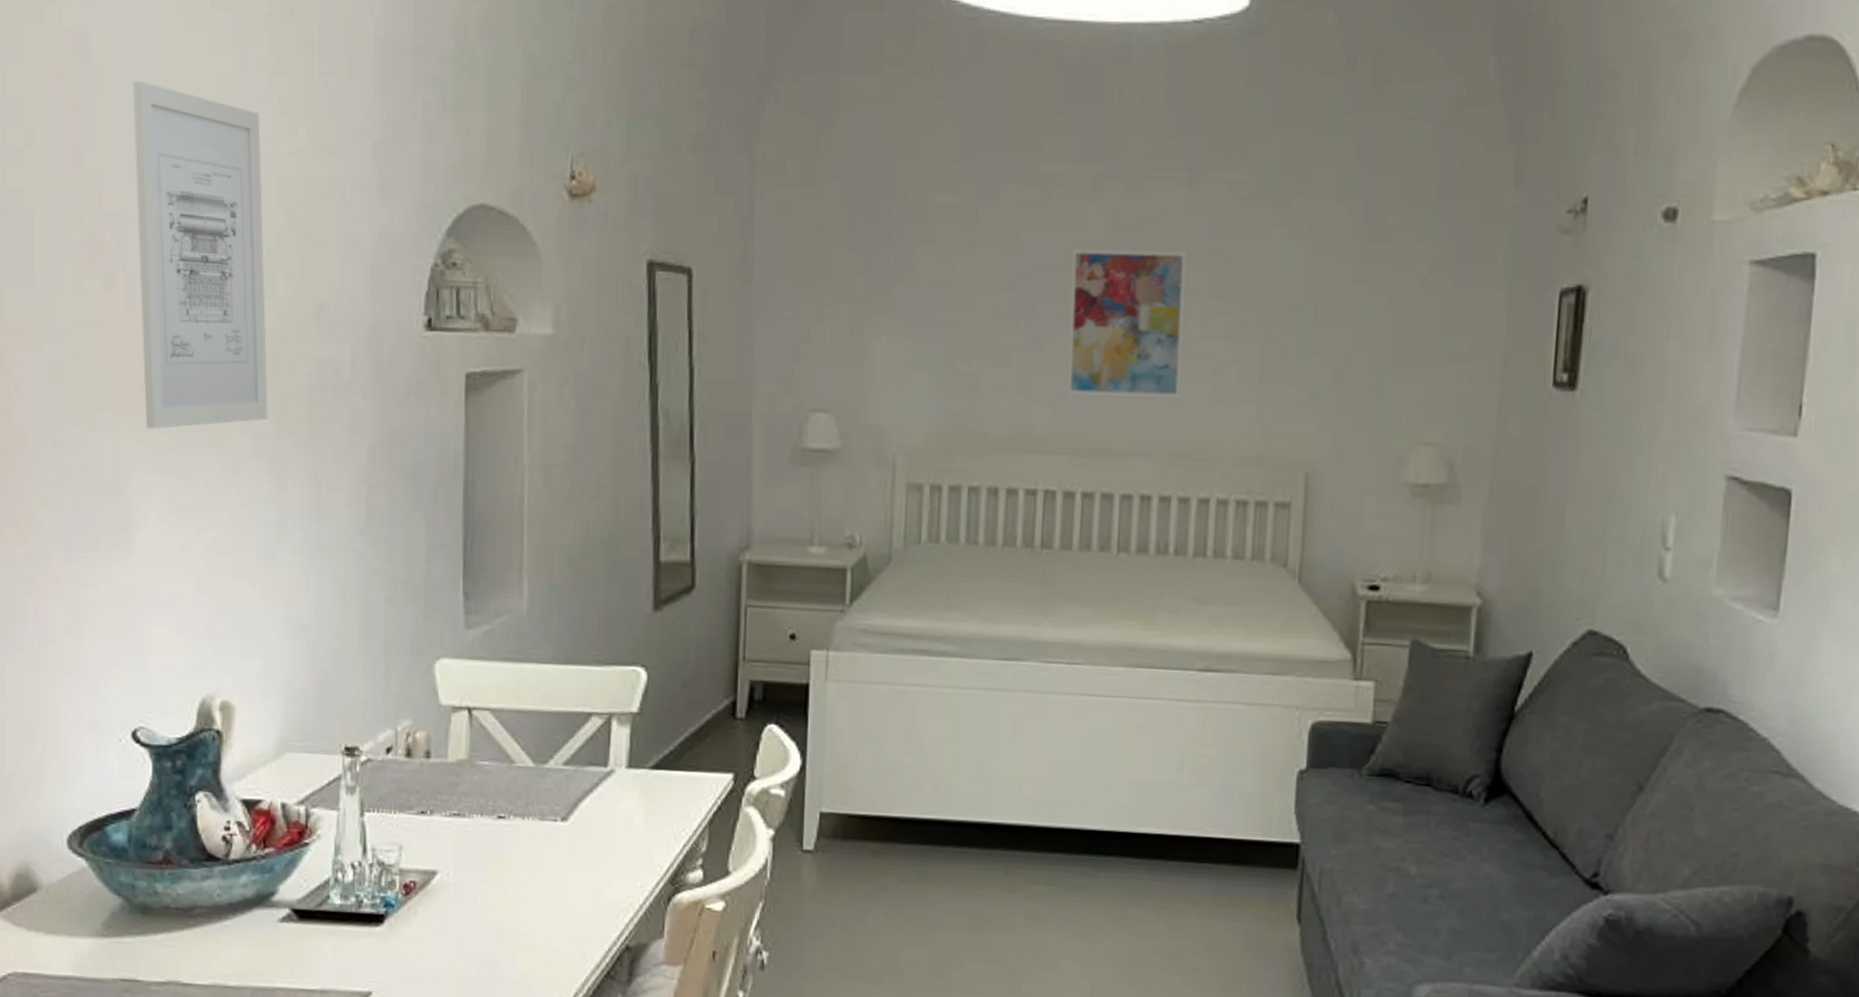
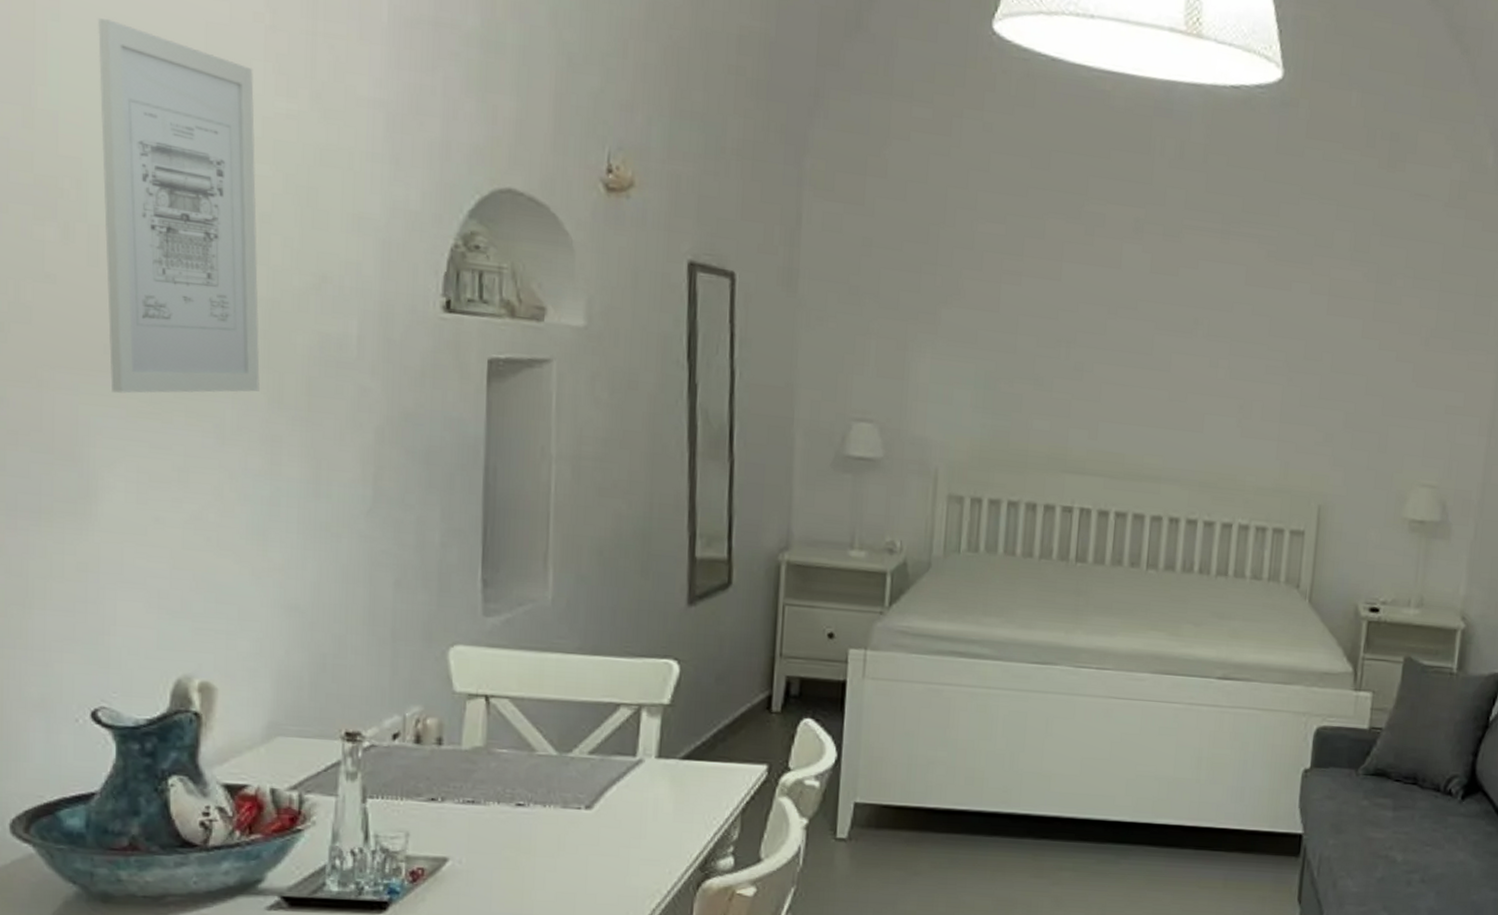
wall art: present [1067,249,1187,399] -> none [1104,286,1218,431]

